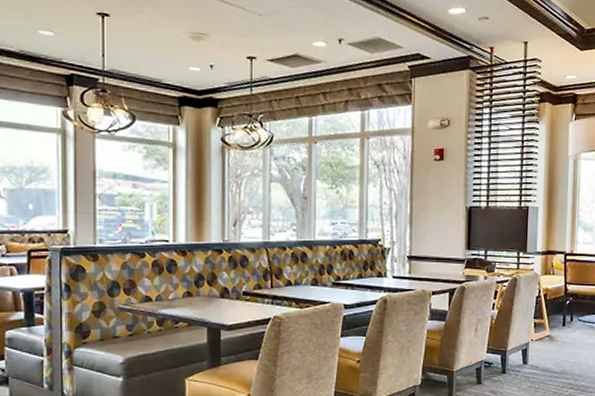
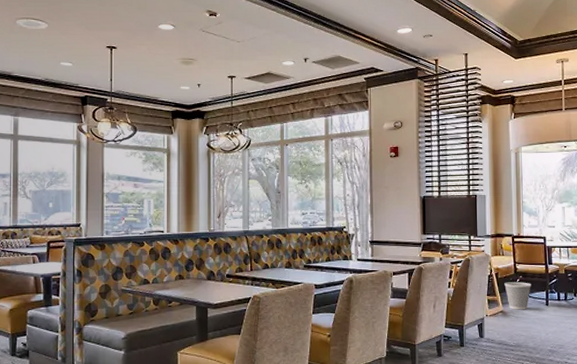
wastebasket: none [553,304,582,334] -> present [504,282,531,310]

